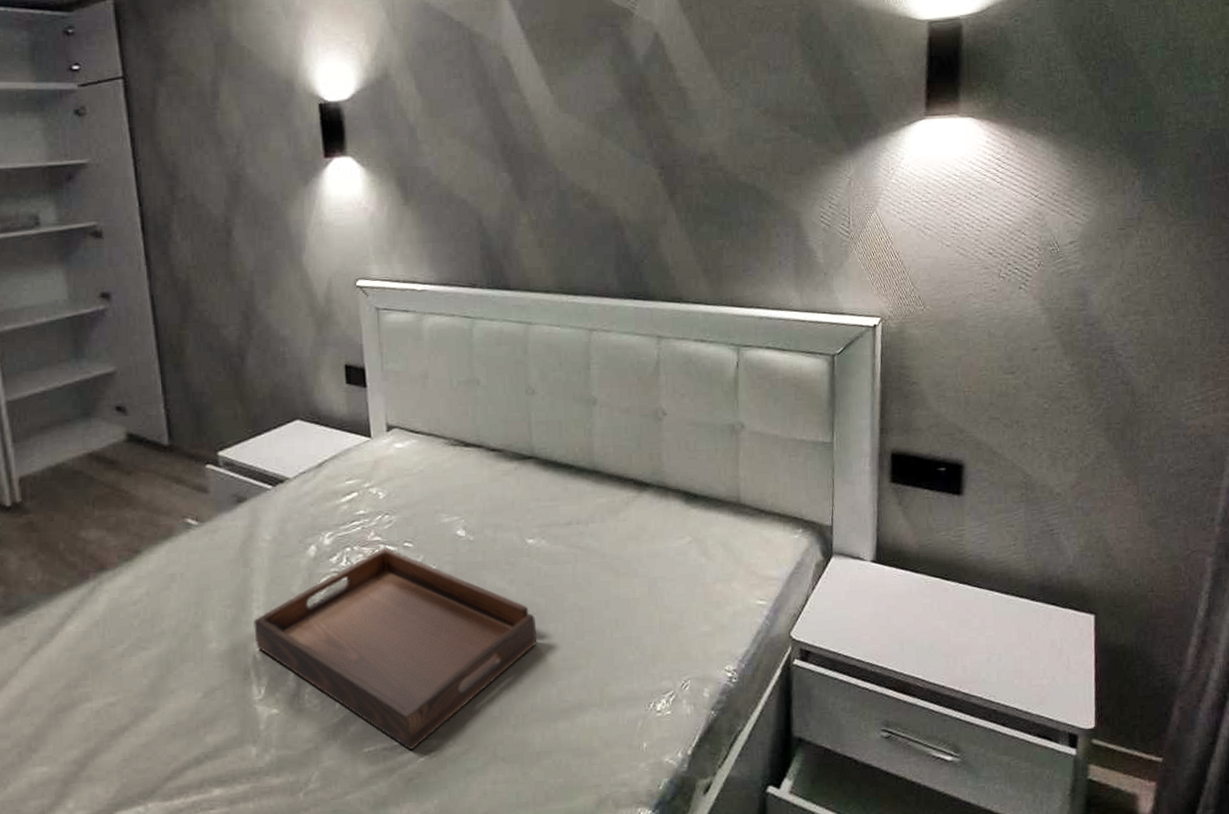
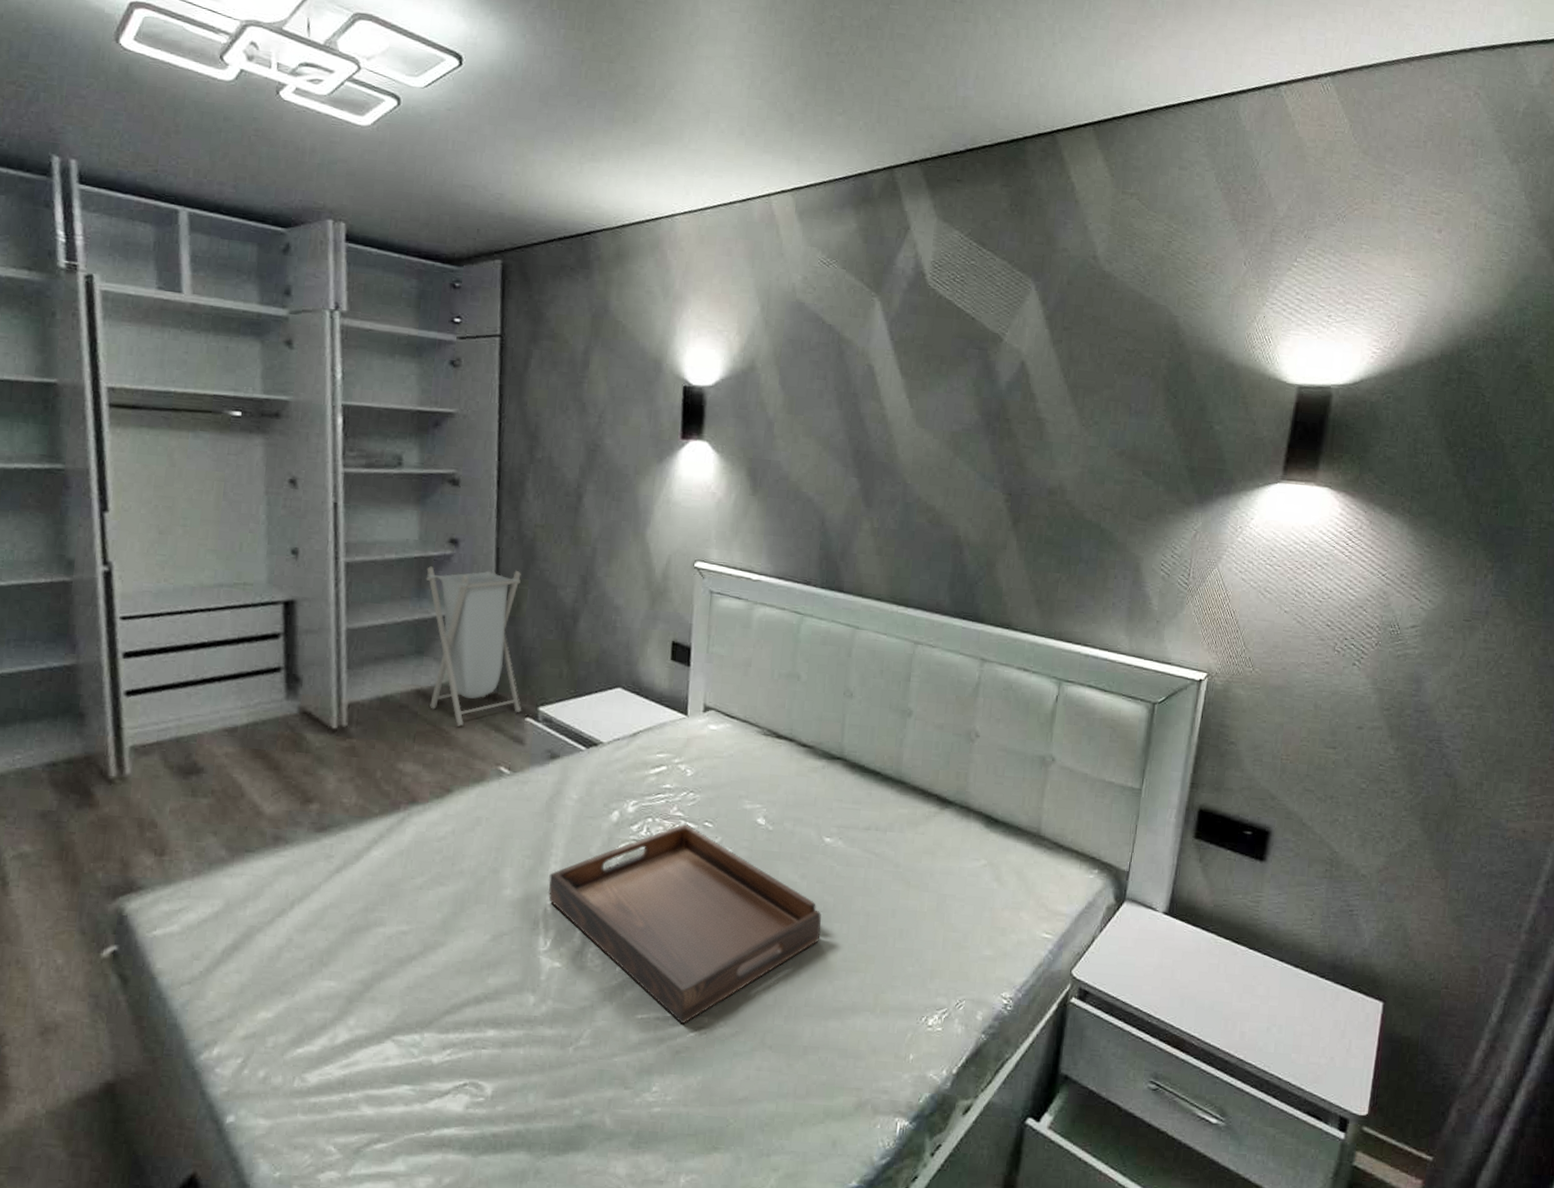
laundry hamper: none [81,315,201,484] -> present [426,566,522,726]

